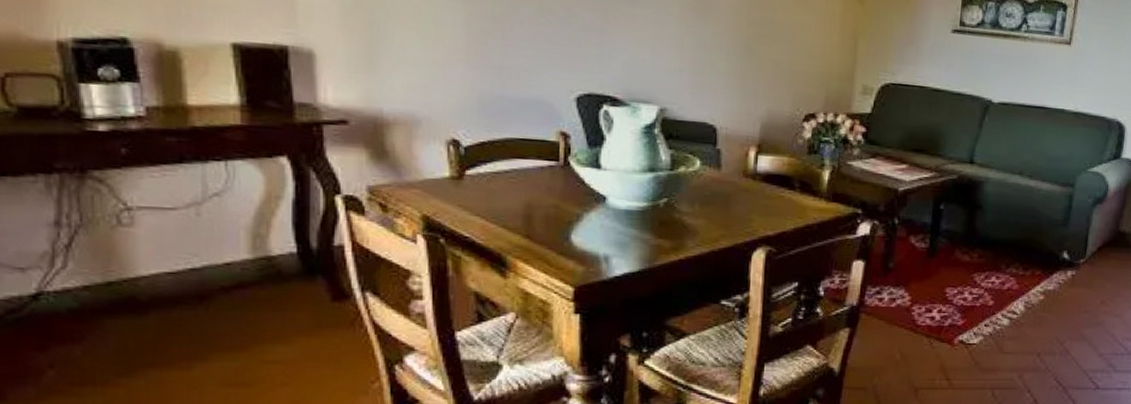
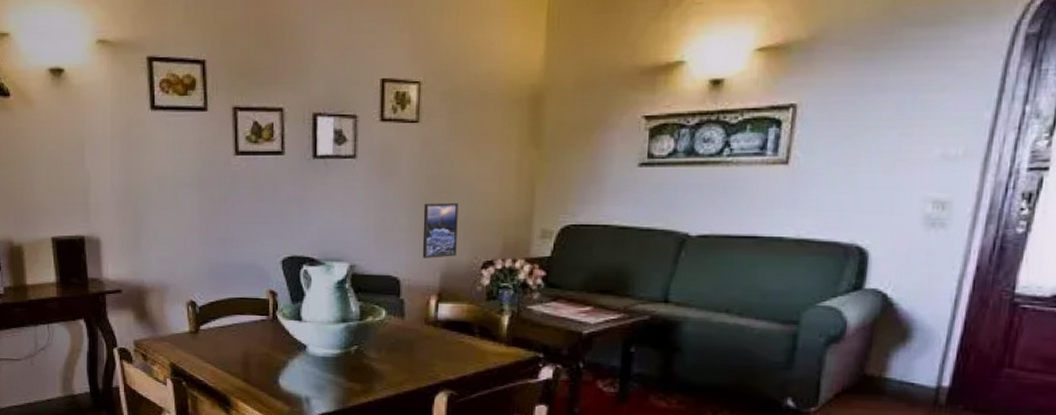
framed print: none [741,47,781,107] -> present [422,202,458,258]

